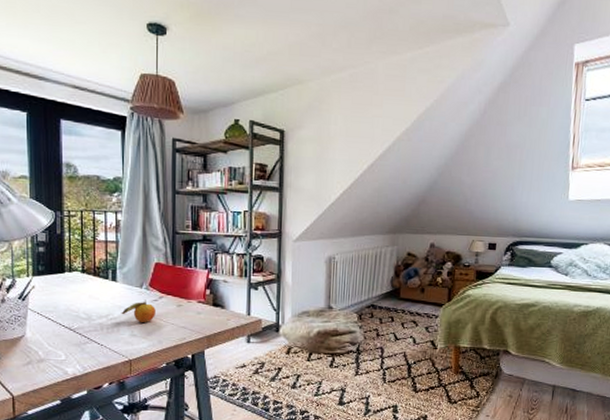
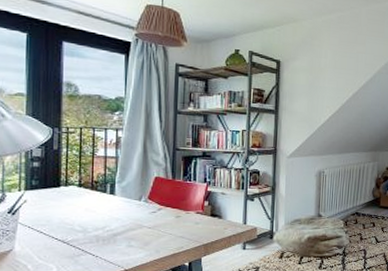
fruit: present [121,299,155,324] -> none [118,211,154,234]

